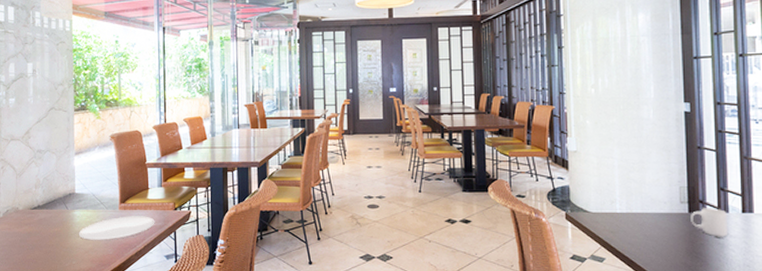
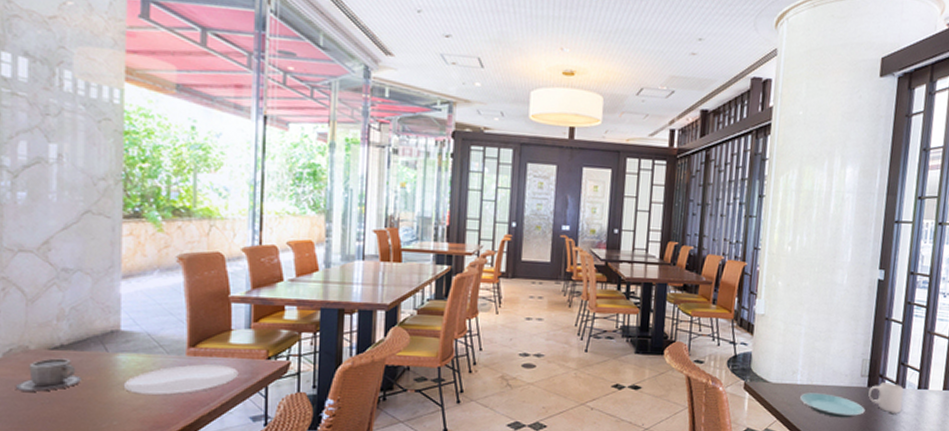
cup: none [11,215,52,241] -> present [15,358,82,392]
plate: none [622,220,689,243] -> present [800,393,865,418]

